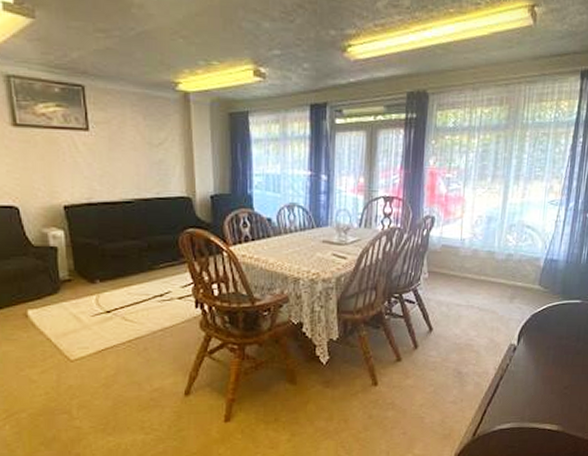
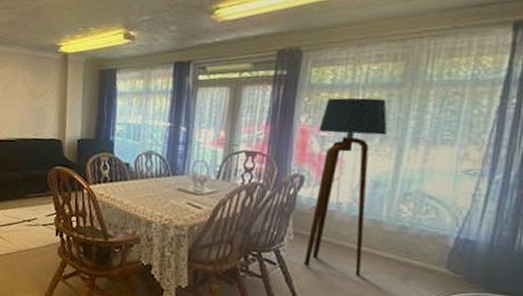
floor lamp: none [437,139,497,302] -> present [304,97,387,276]

